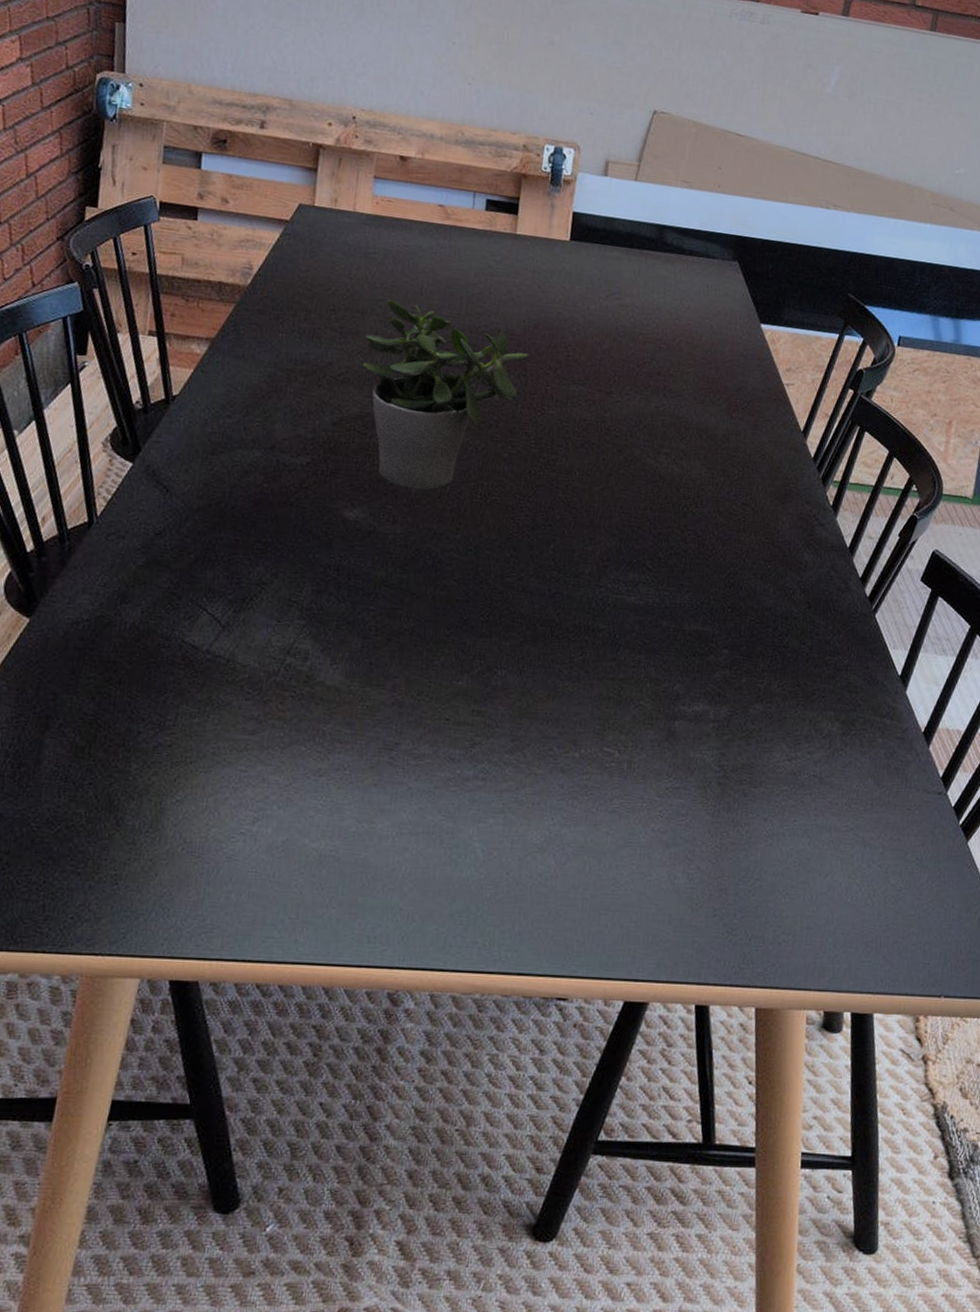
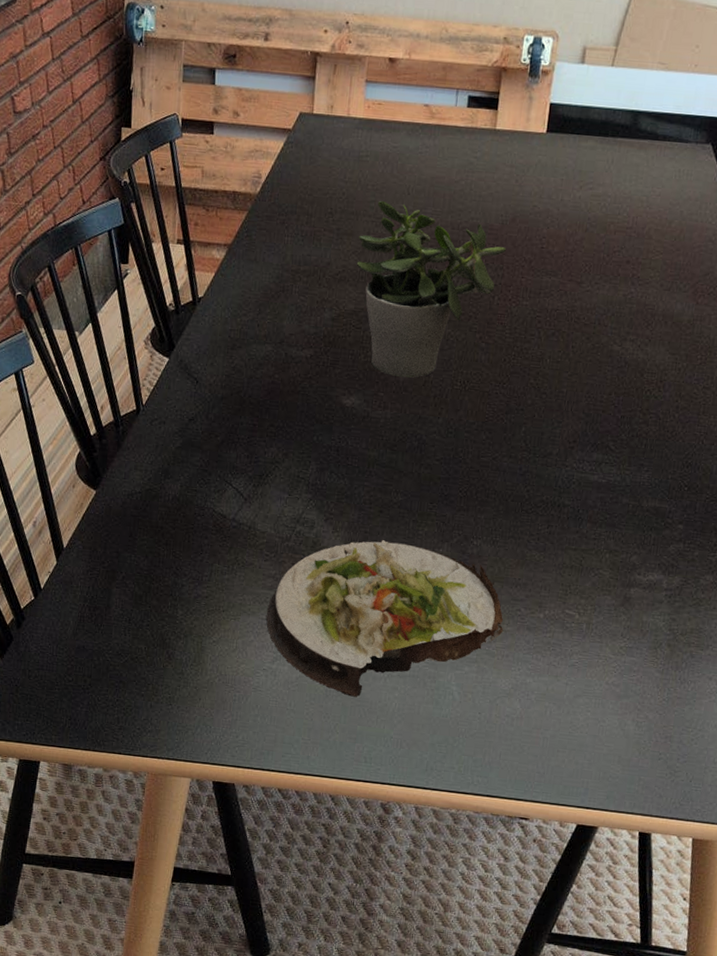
salad plate: none [246,672,534,861] -> present [266,540,504,696]

